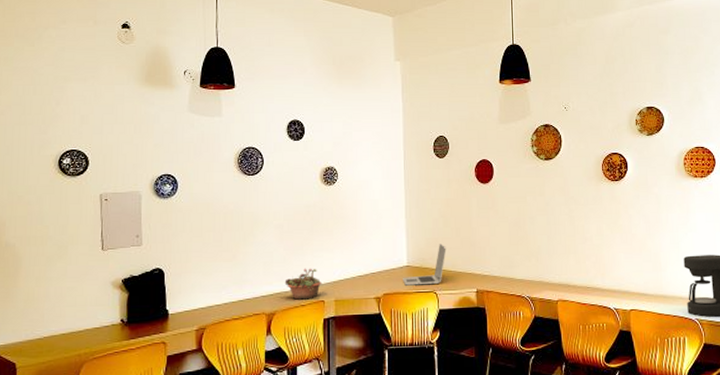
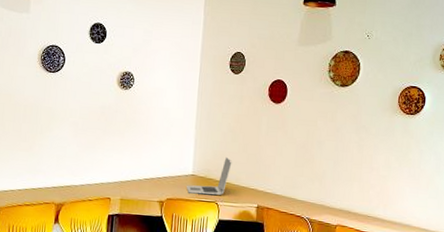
succulent planter: present [284,268,322,300] -> none [75,165,110,195]

